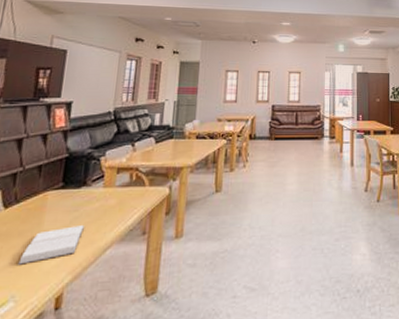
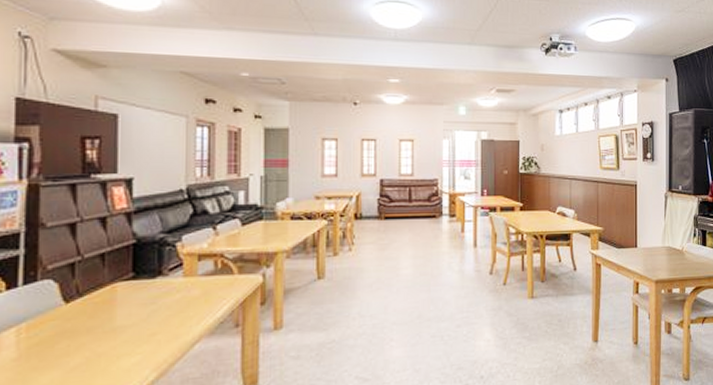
book: present [18,226,84,265] -> none [91,319,165,364]

